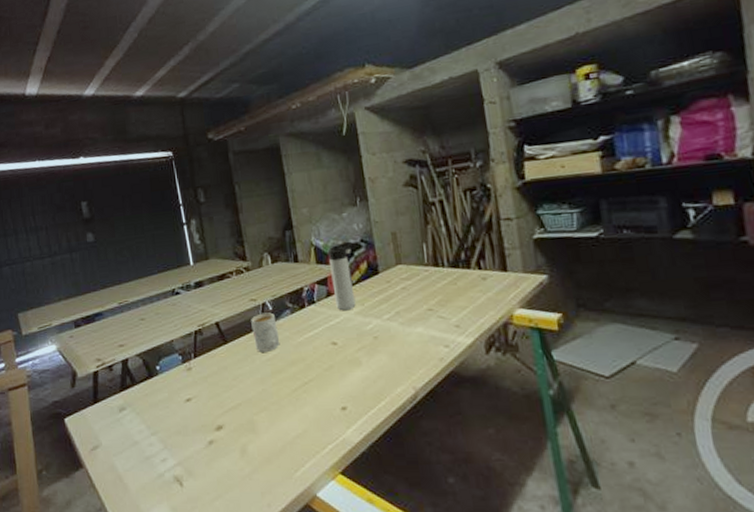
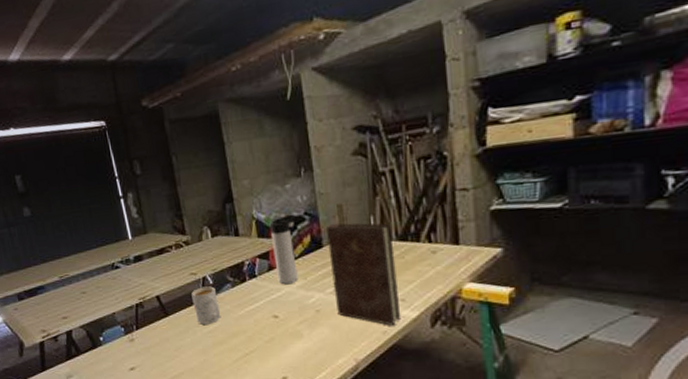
book: none [382,250,457,353] -> present [326,223,402,326]

